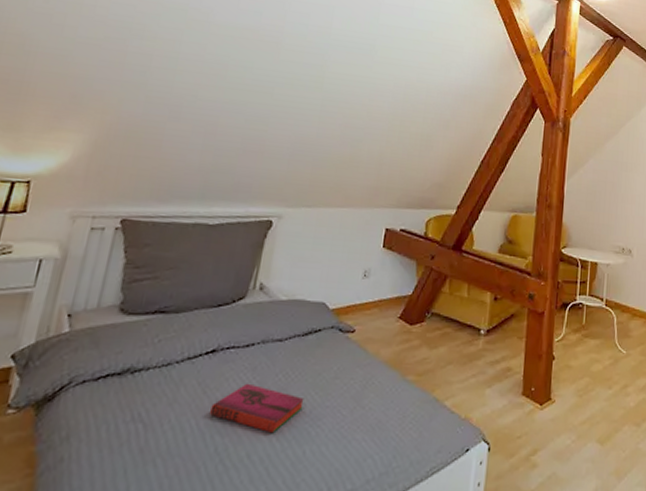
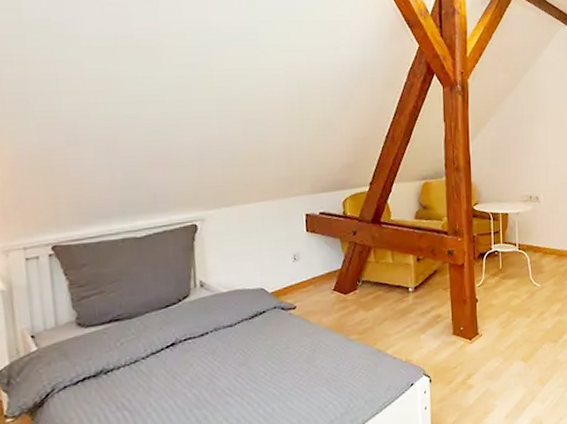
hardback book: present [210,383,304,434] -> none [183,364,264,400]

